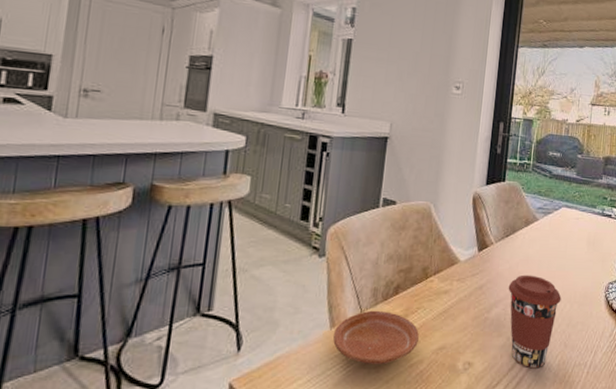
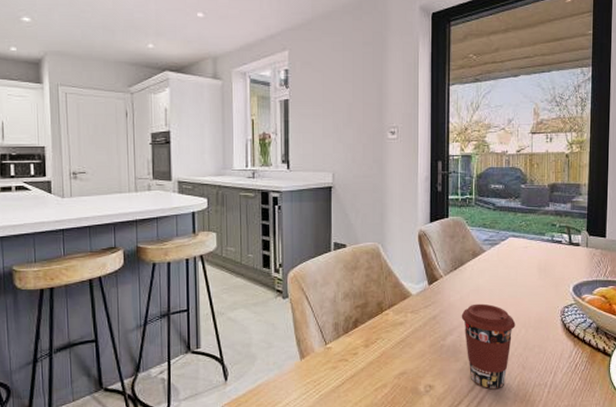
plate: present [333,310,419,365] -> none [304,342,380,390]

